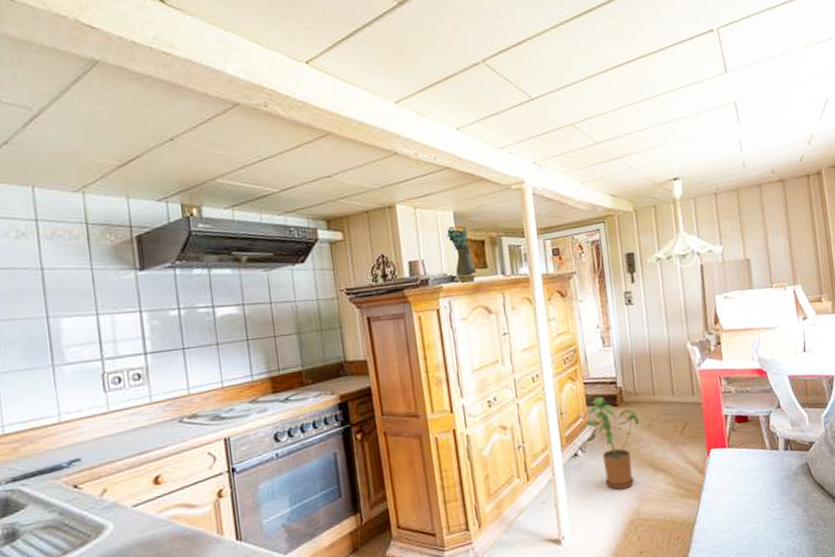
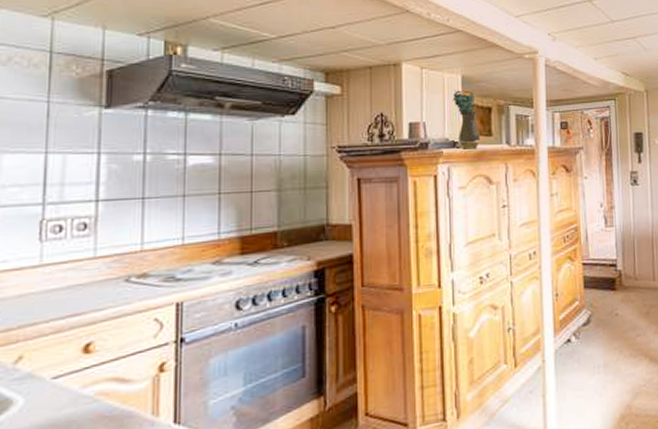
house plant: present [582,397,640,490] -> none [579,280,638,381]

